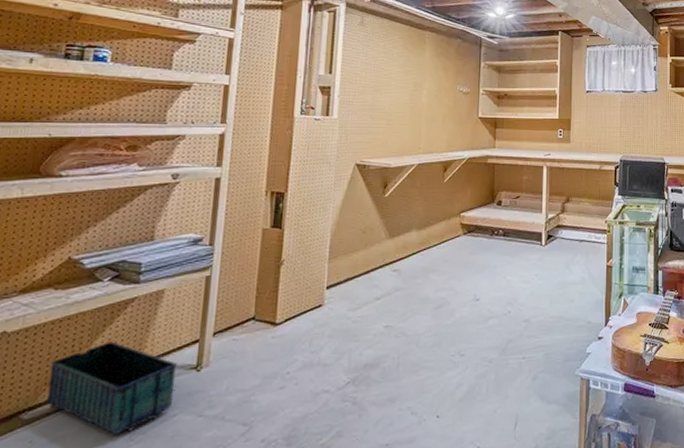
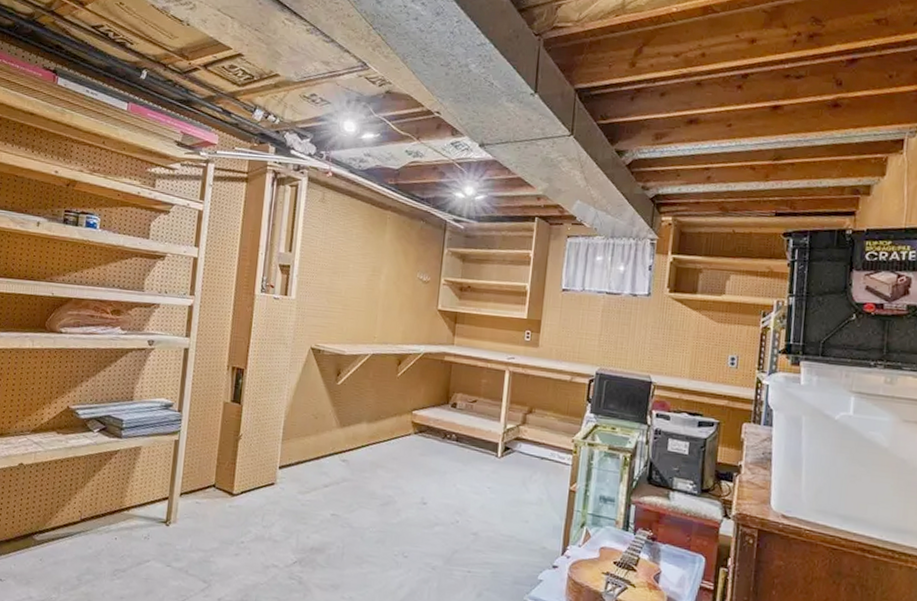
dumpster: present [45,341,177,436] -> none [51,486,150,568]

